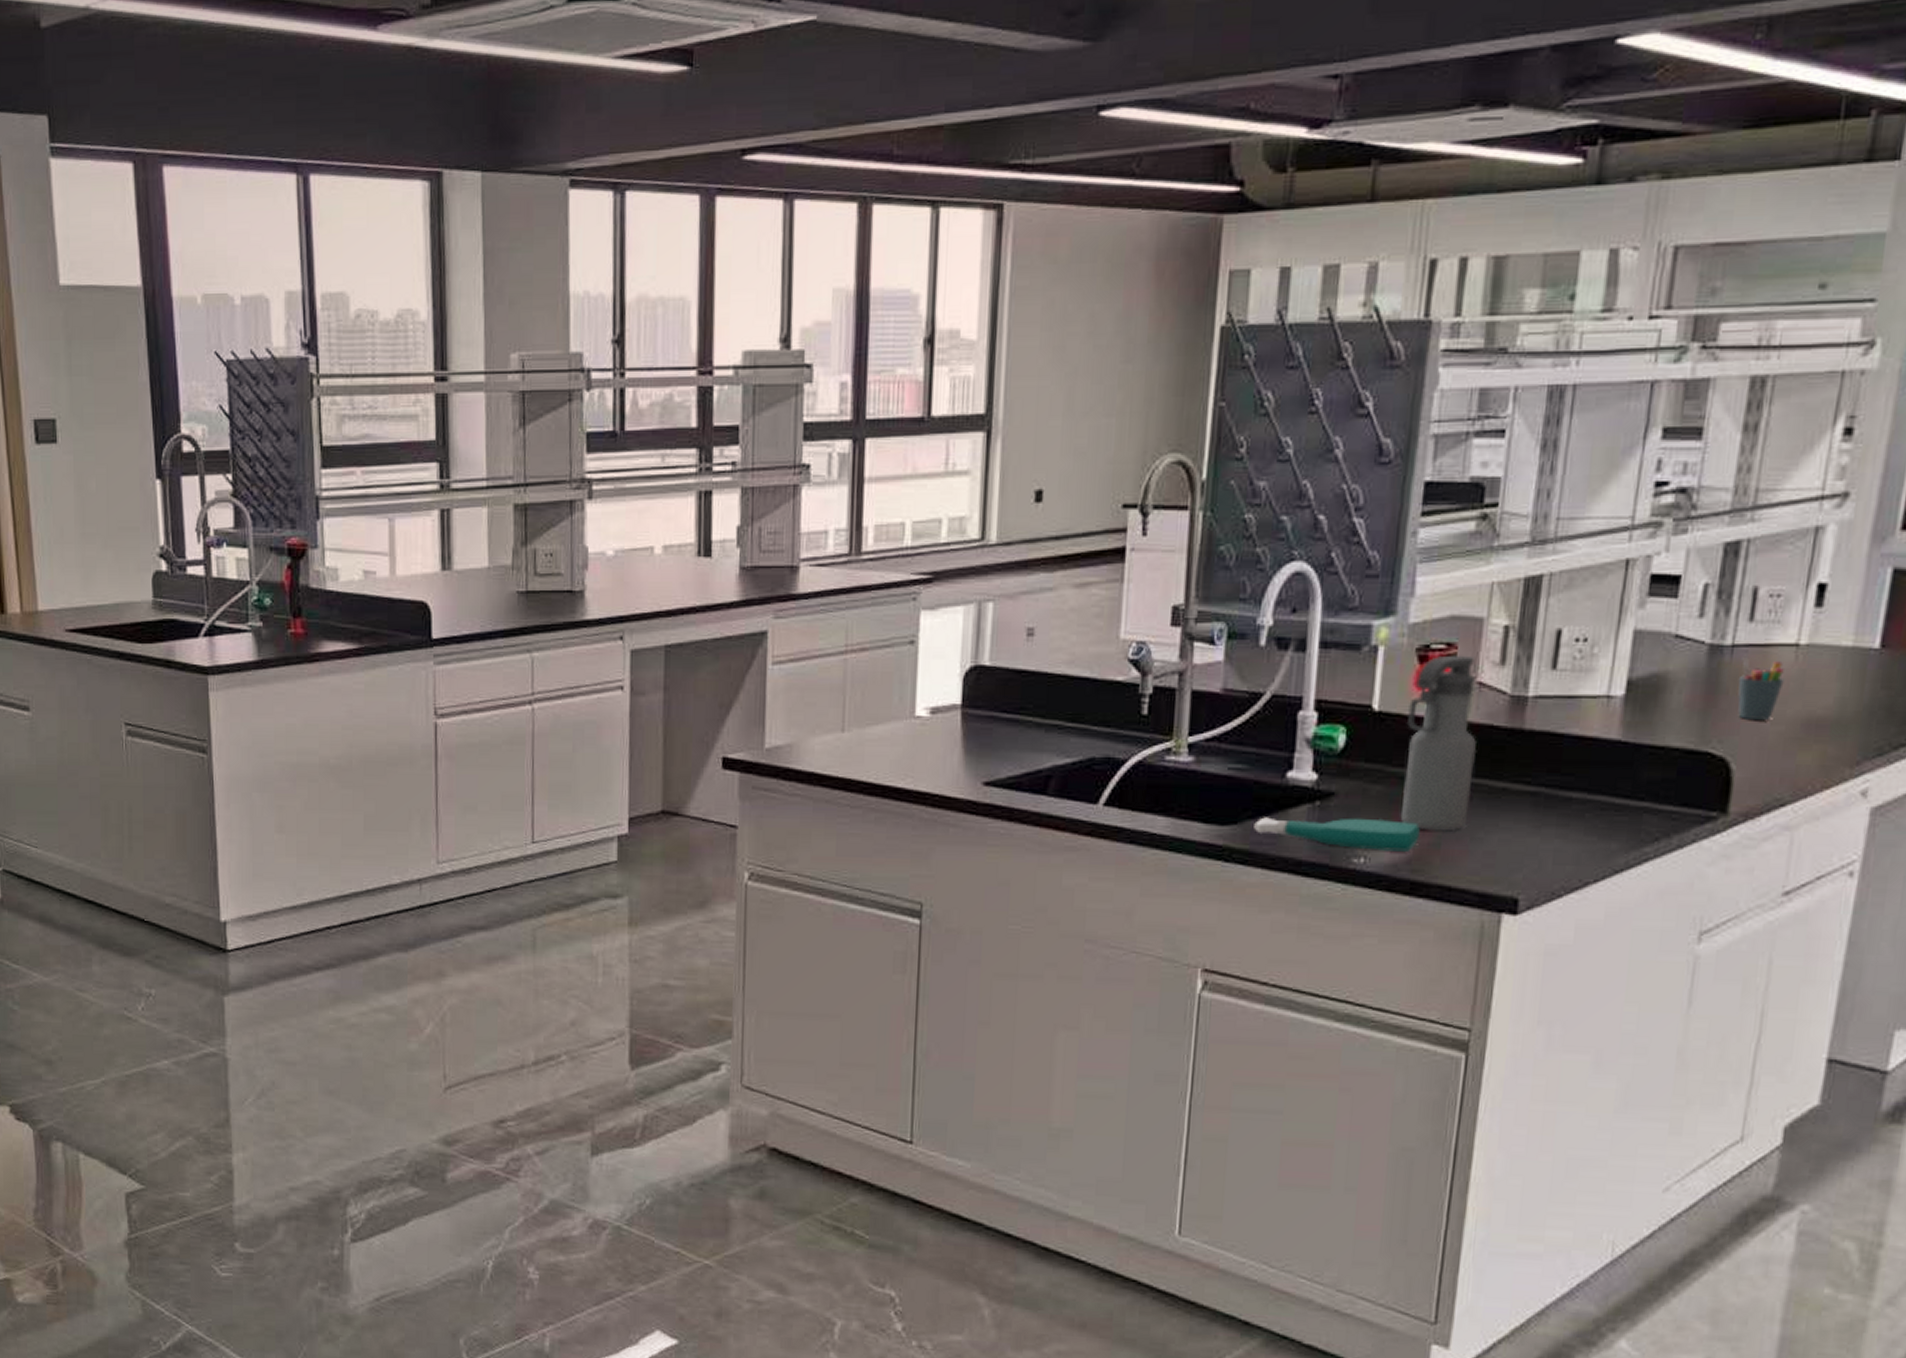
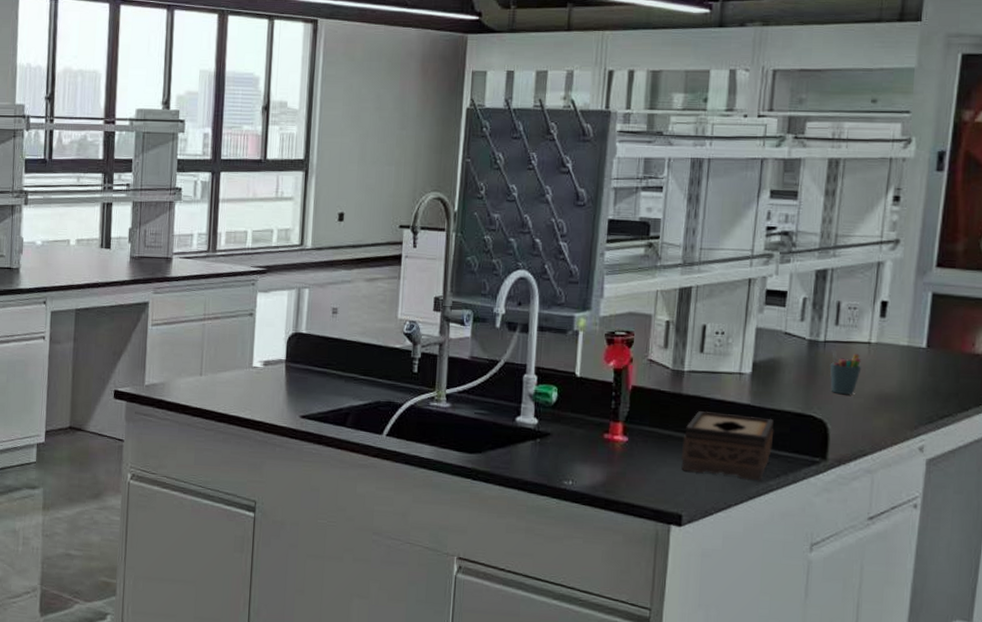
spray bottle: present [1254,817,1420,851] -> none [493,449,611,478]
water bottle: present [1400,655,1477,832] -> none [597,340,650,465]
tissue box: none [1519,753,1654,848] -> present [681,411,774,481]

